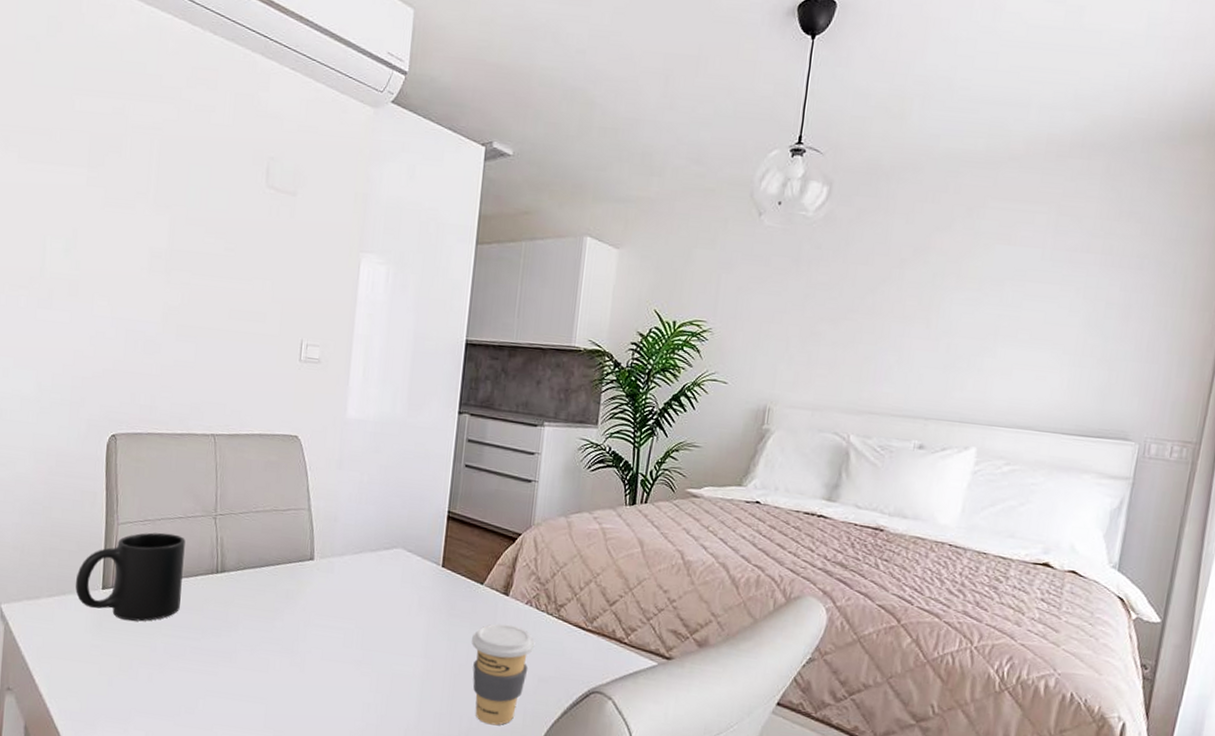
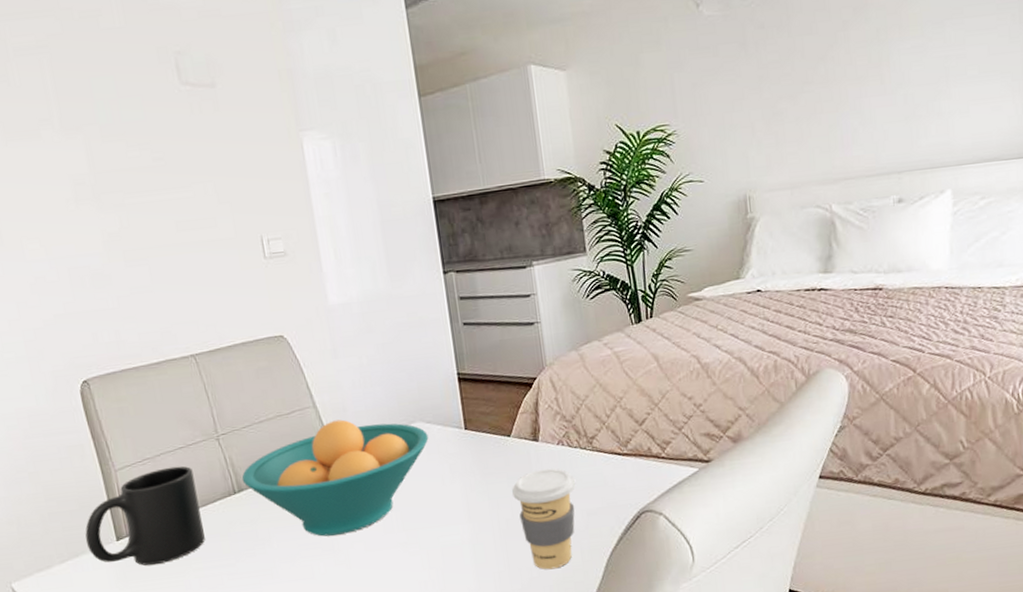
fruit bowl: none [226,527,407,638] -> present [241,419,429,537]

